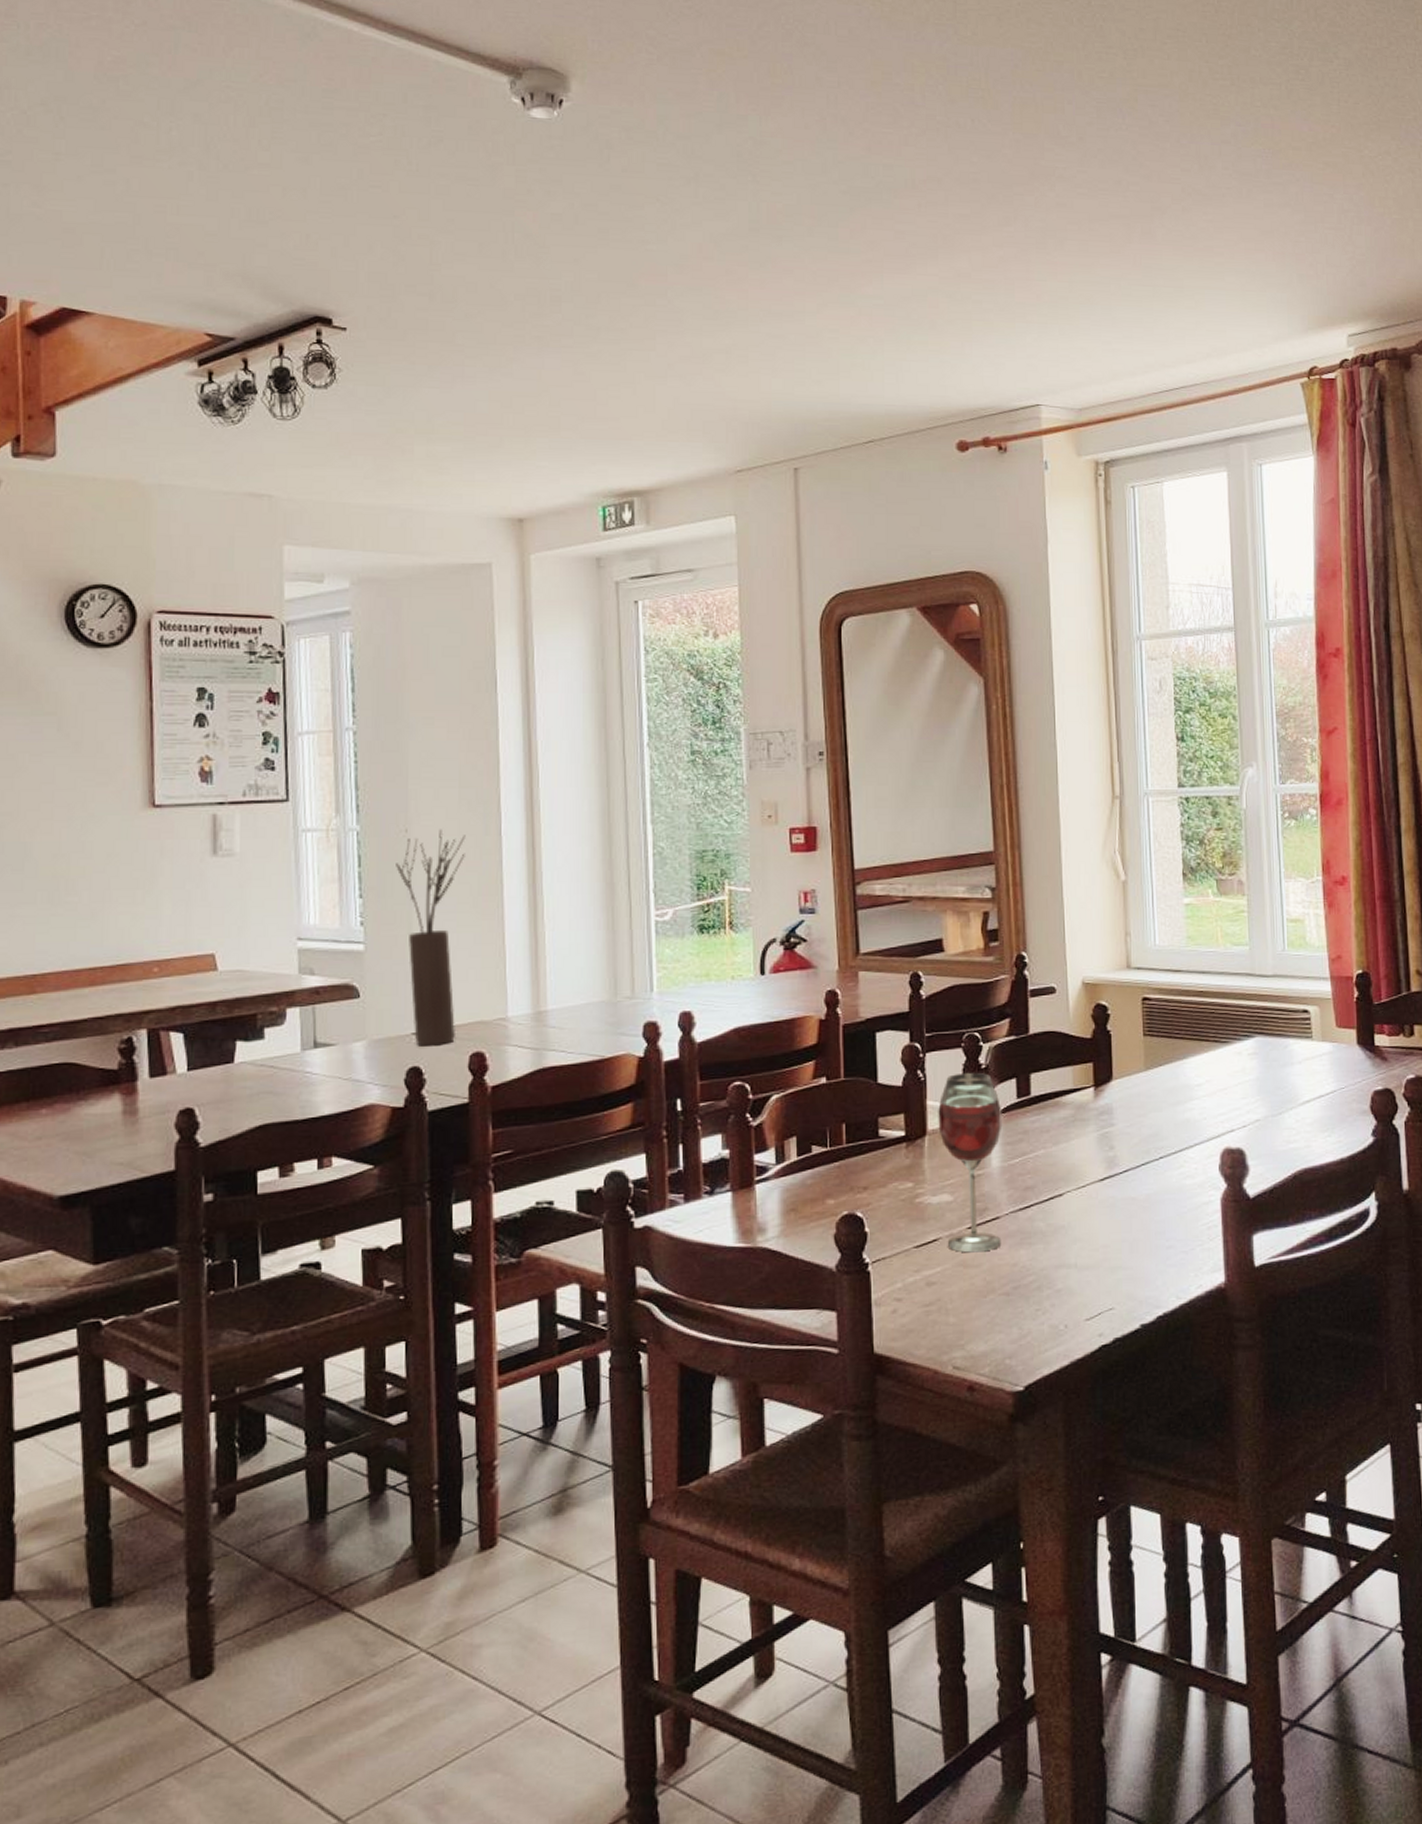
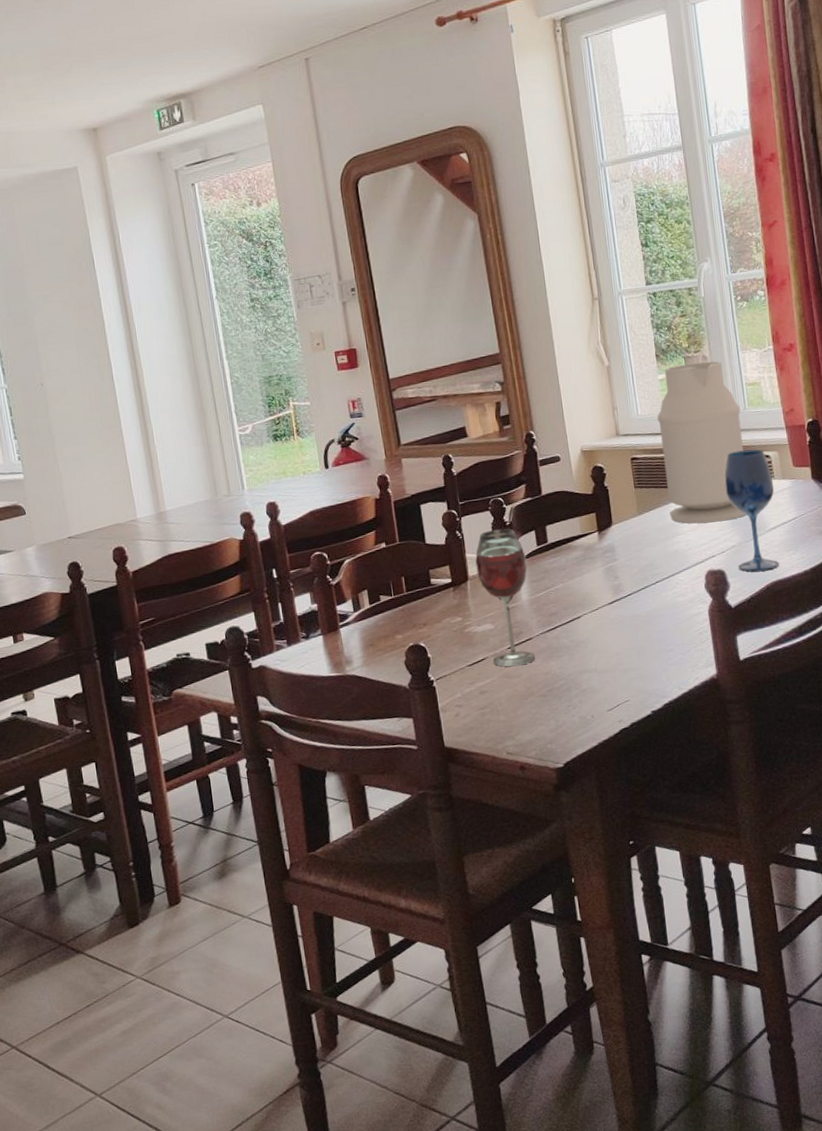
vase: present [396,829,466,1047] -> none [38,380,100,547]
water jug: none [1178,887,1278,1088] -> present [657,361,746,524]
wineglass: none [1253,1001,1312,1154] -> present [724,449,779,572]

